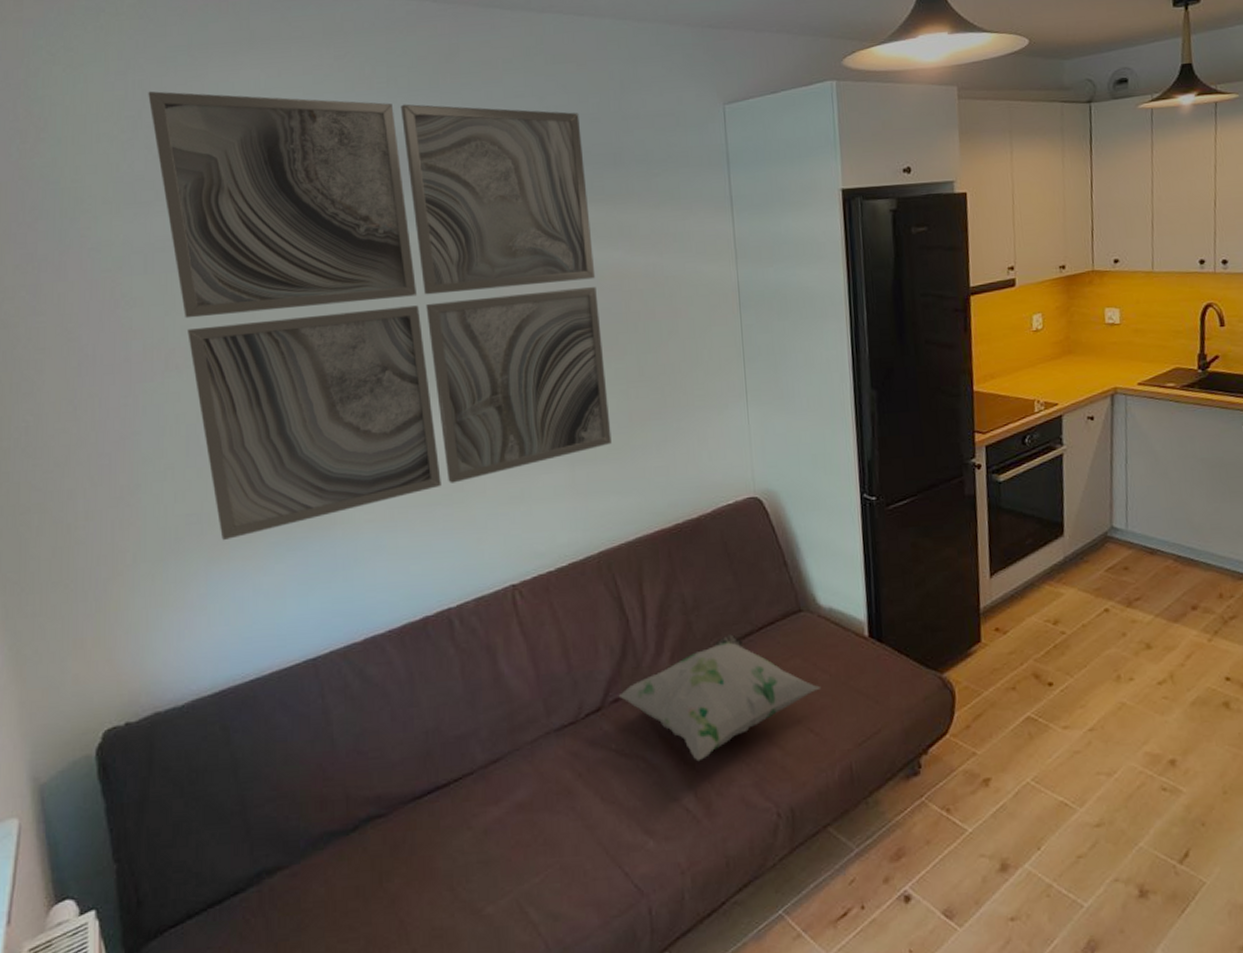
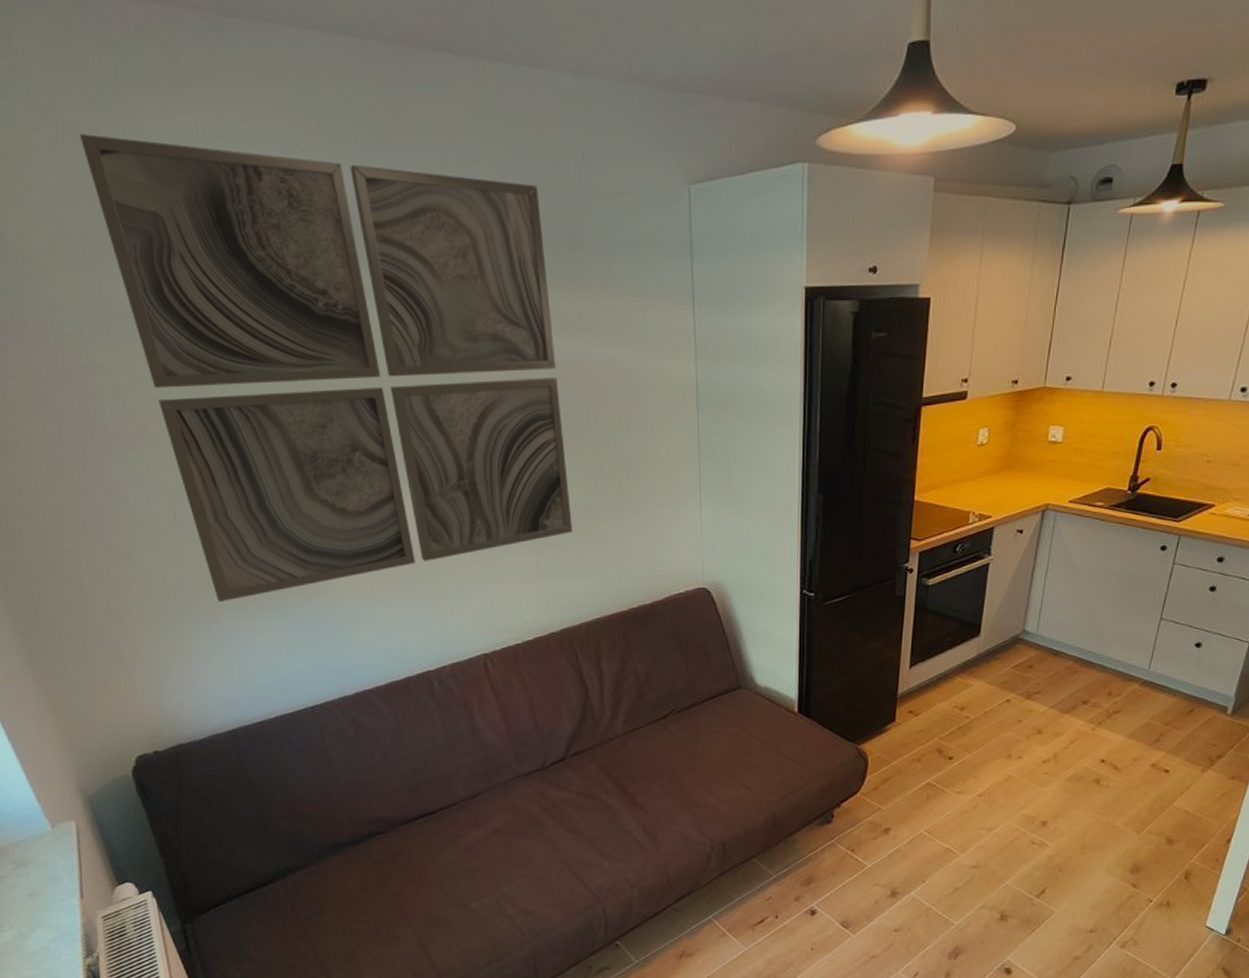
decorative pillow: present [618,634,822,762] -> none [579,705,754,804]

